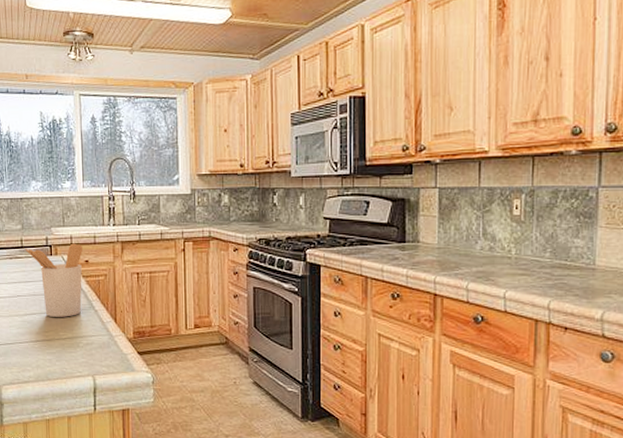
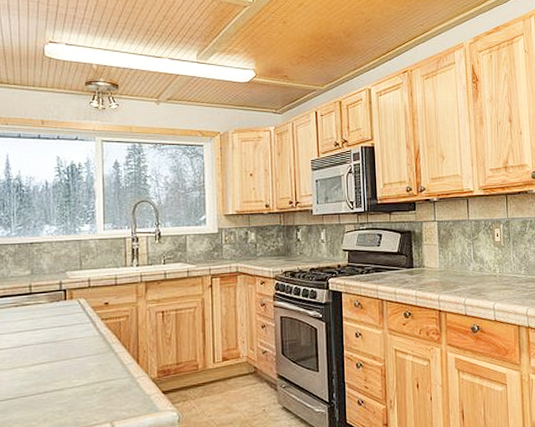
utensil holder: present [25,243,84,317] -> none [35,286,103,365]

